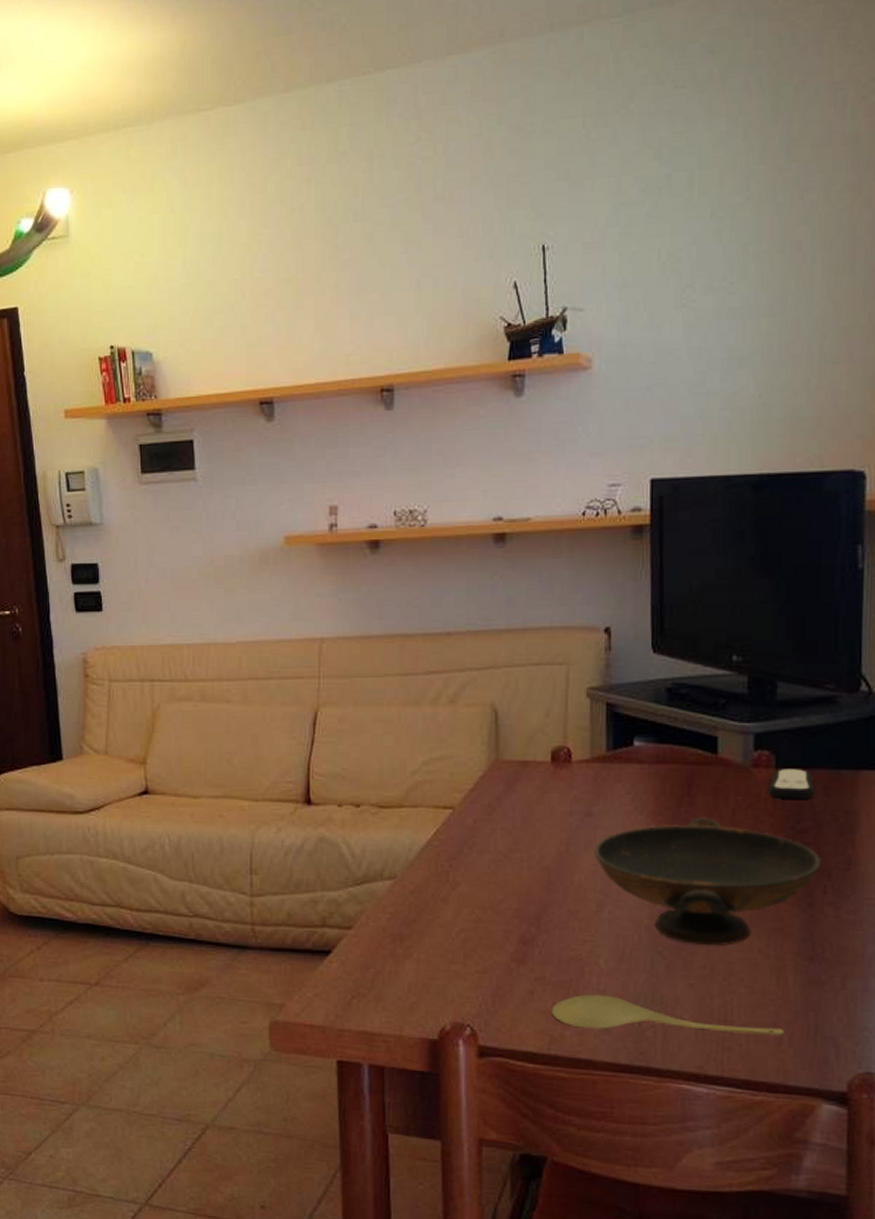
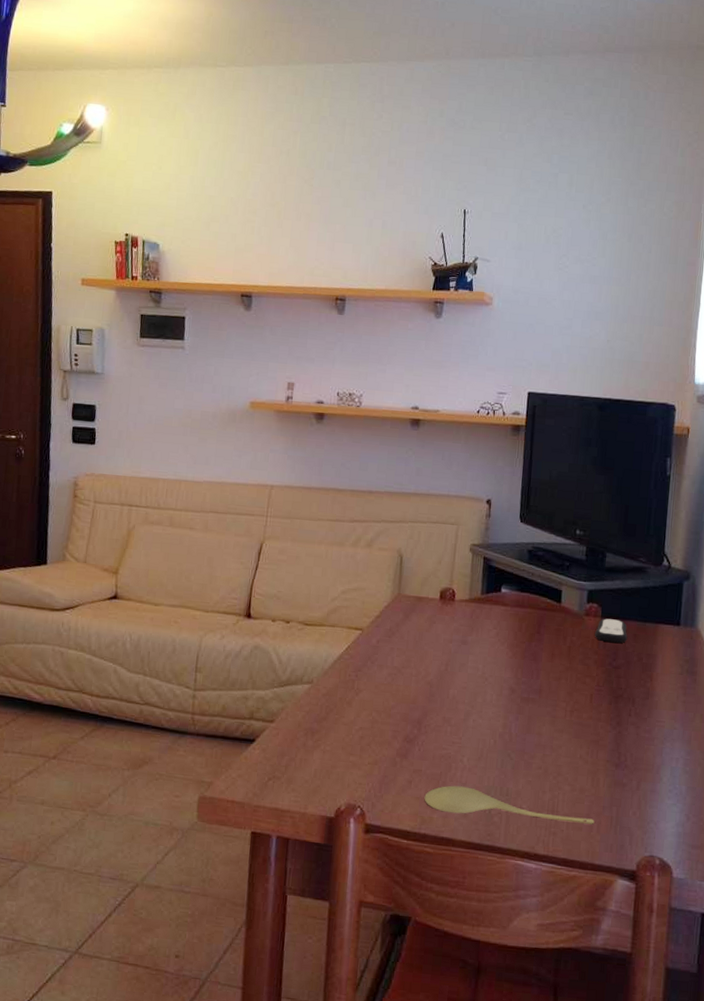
decorative bowl: present [593,817,822,946] -> none [465,651,629,752]

